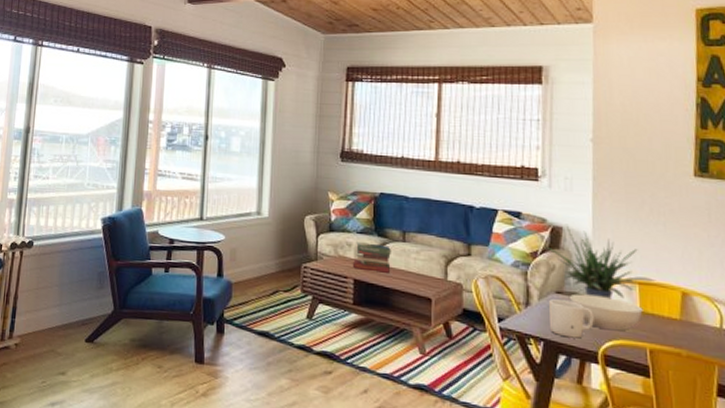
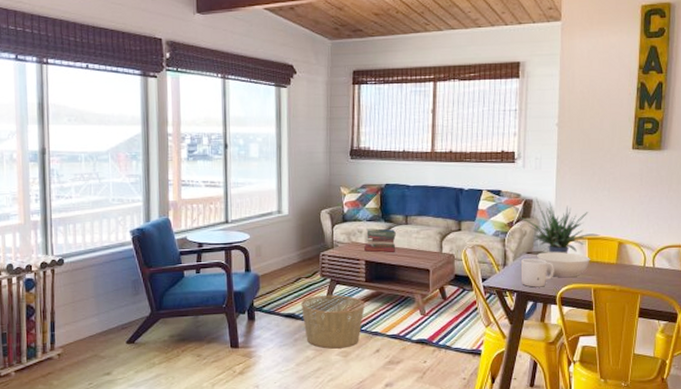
basket: none [277,313,353,383] -> present [301,294,366,349]

